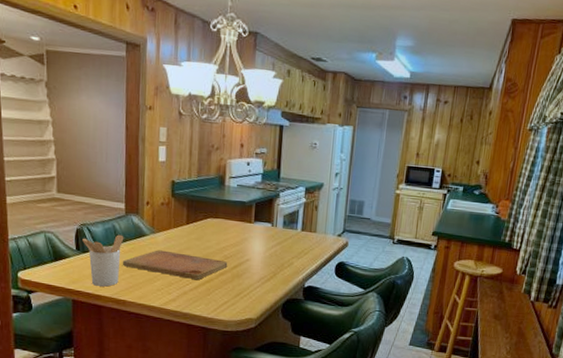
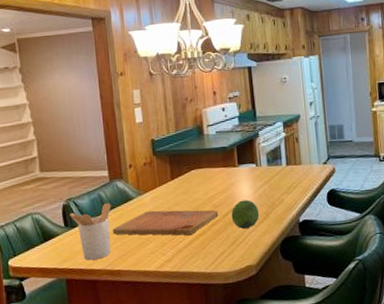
fruit: none [239,256,268,284] -> present [231,200,260,229]

